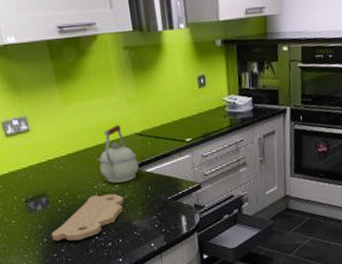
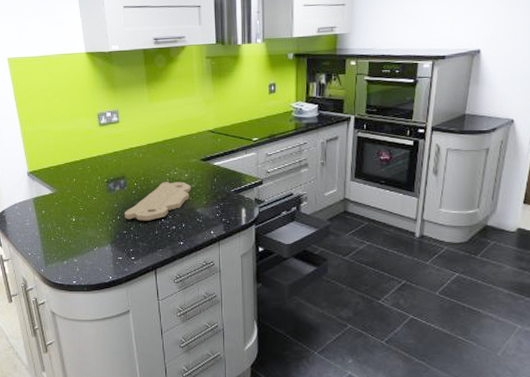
kettle: present [99,125,139,183] -> none [173,122,208,172]

